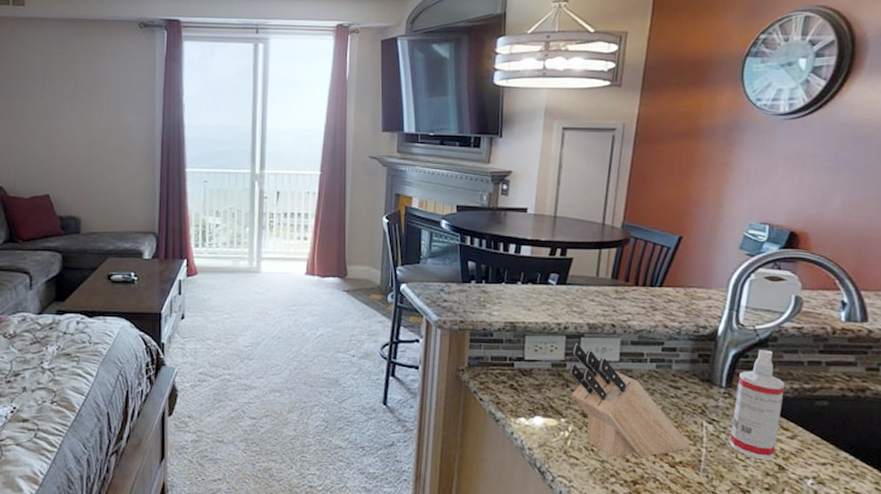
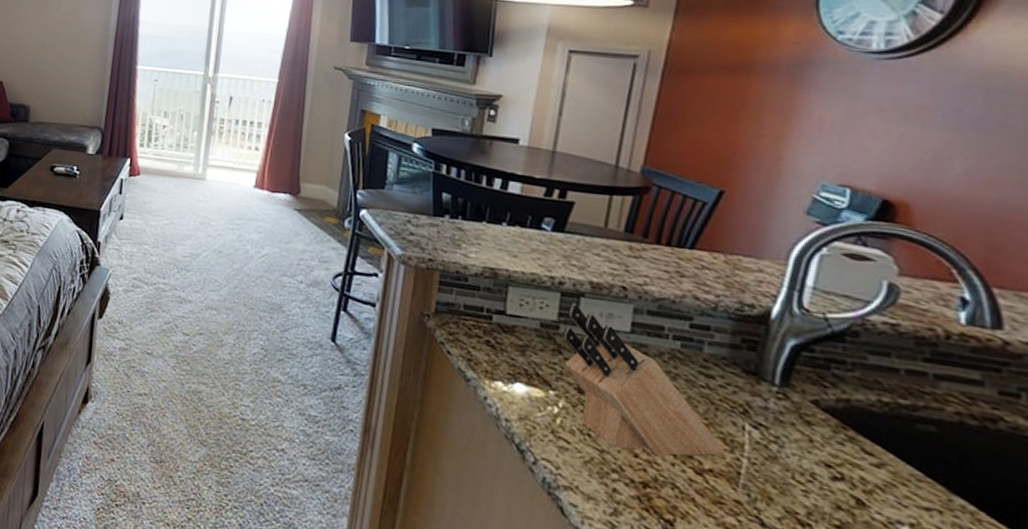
spray bottle: present [729,350,786,460] -> none [783,344,870,490]

